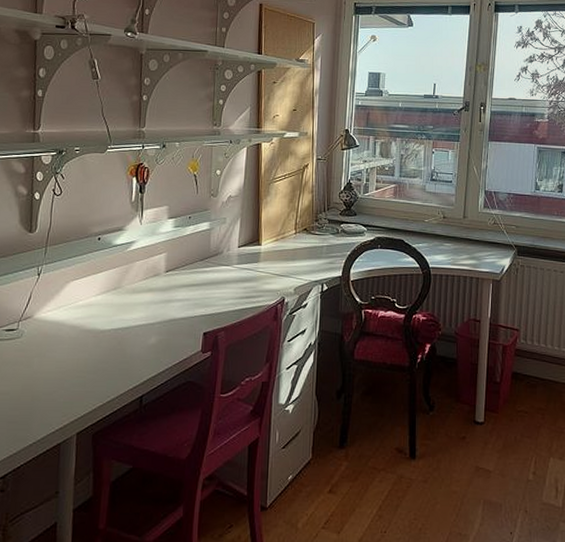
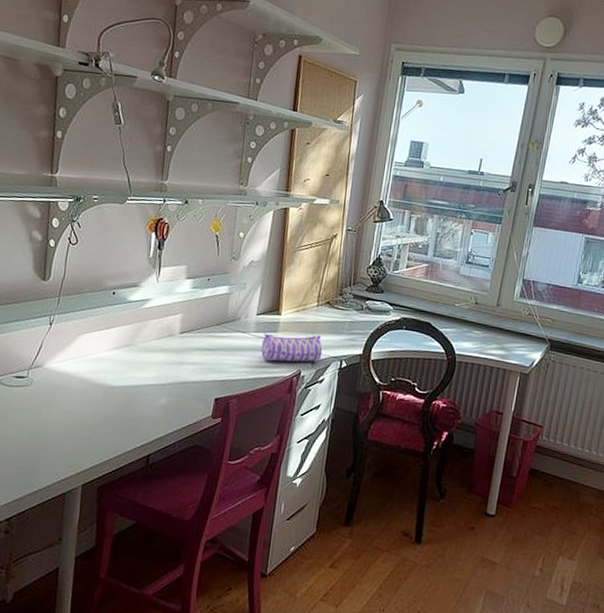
pencil case: none [245,262,304,291] -> present [261,333,323,362]

